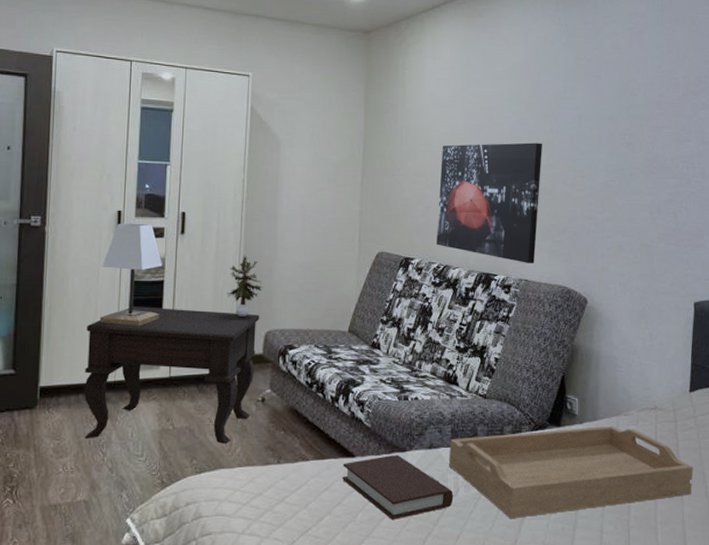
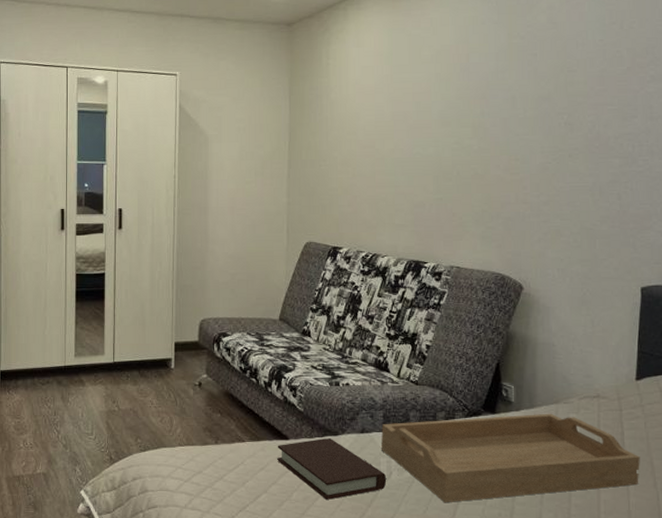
side table: present [84,306,260,444] -> none [38,297,194,425]
lamp: present [99,223,163,327] -> none [49,220,104,316]
potted plant: present [227,254,263,318] -> none [163,247,196,307]
wall art: present [437,142,542,263] -> none [364,127,473,250]

